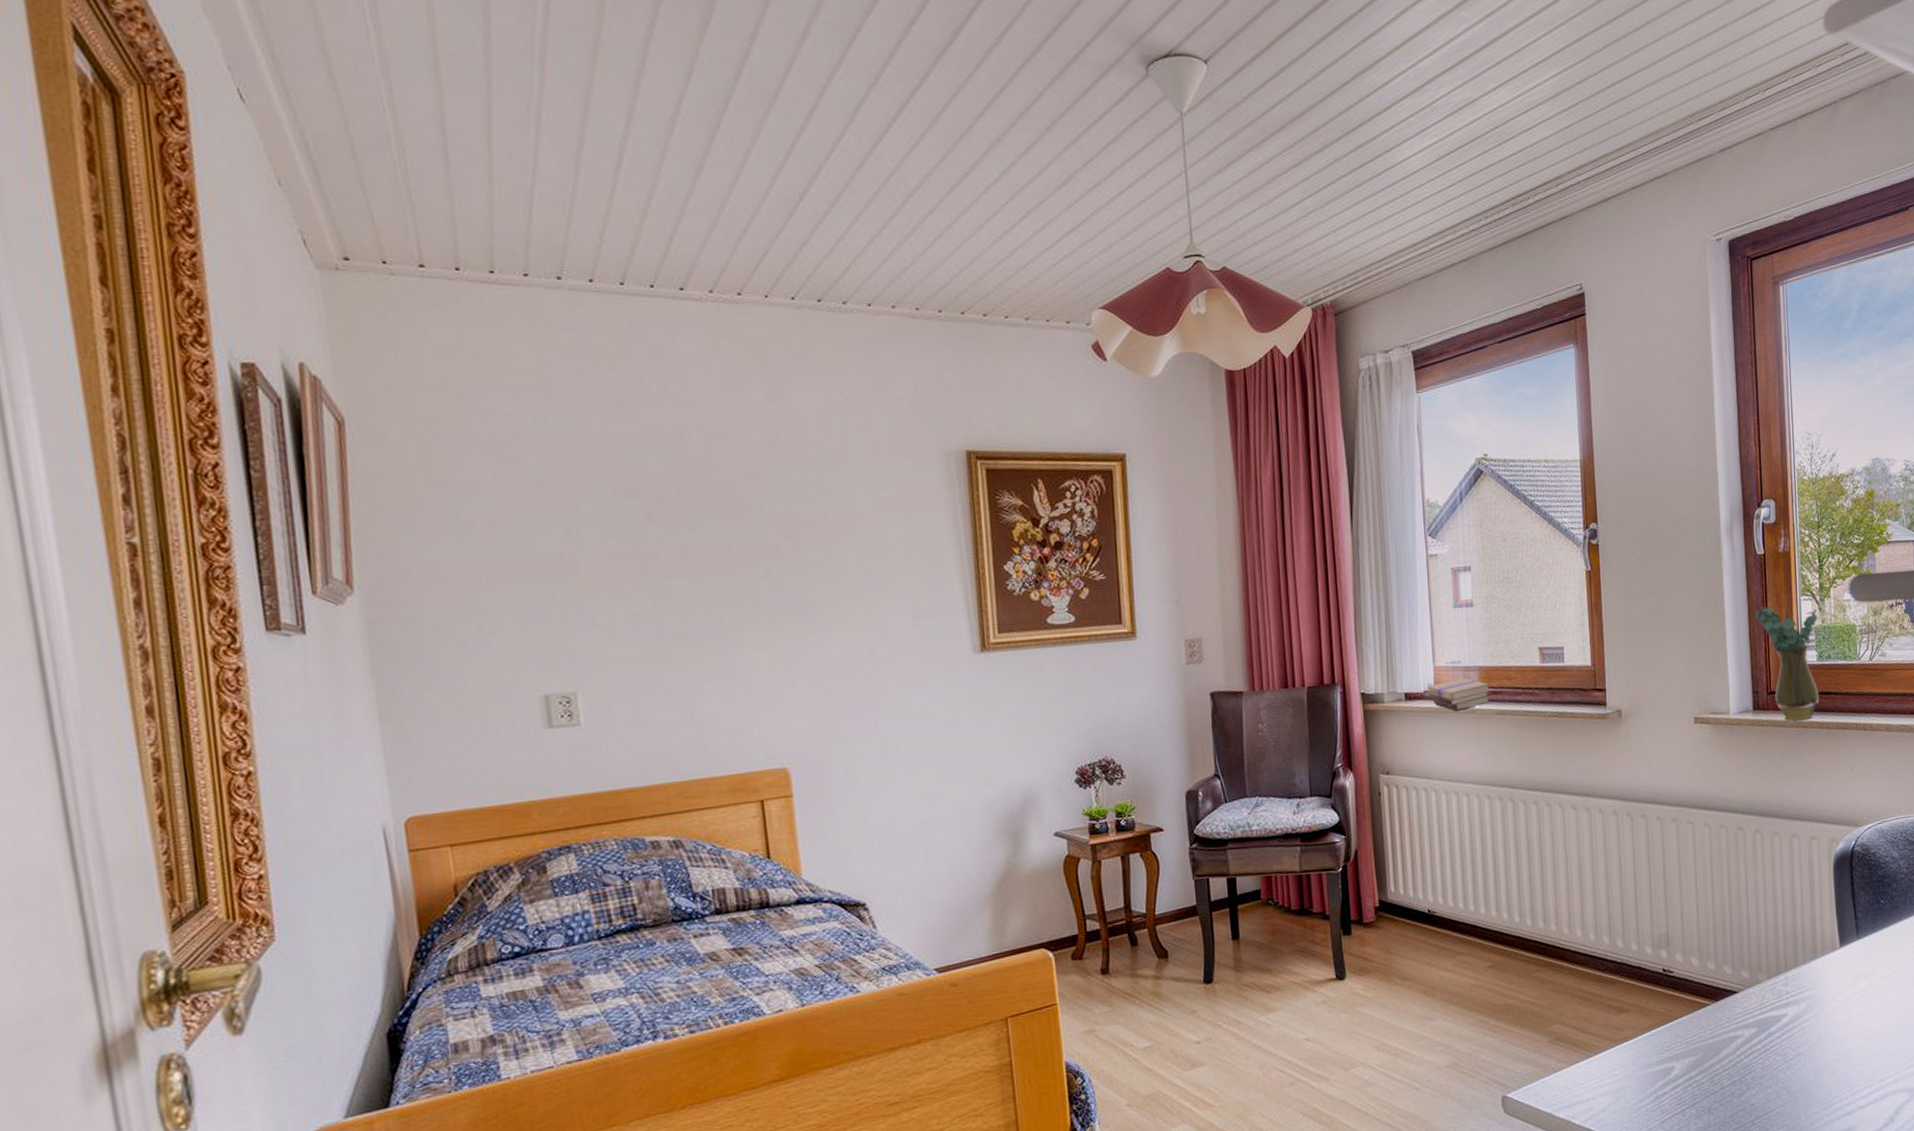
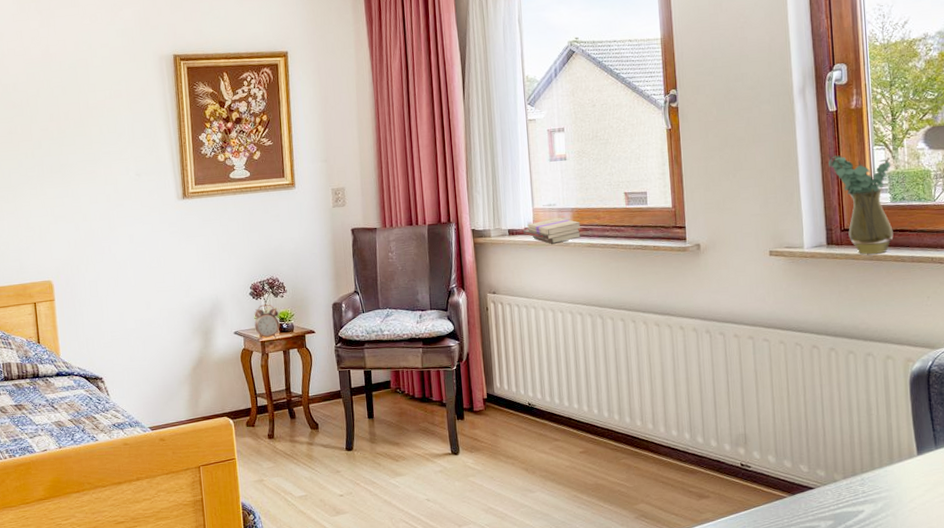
alarm clock: none [1081,794,1116,843] -> present [254,304,280,340]

